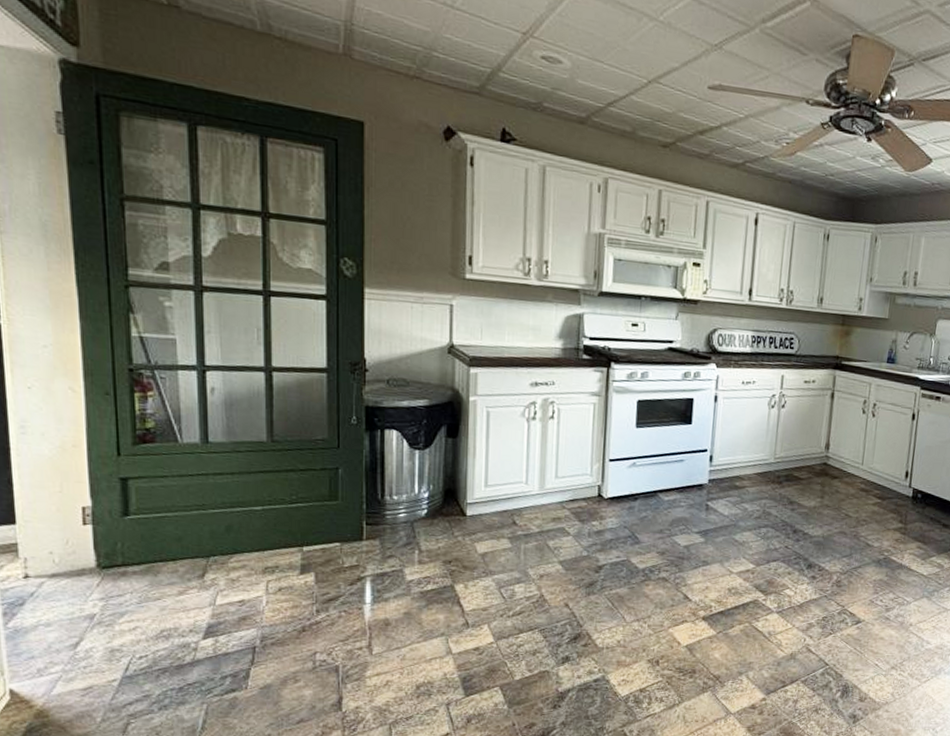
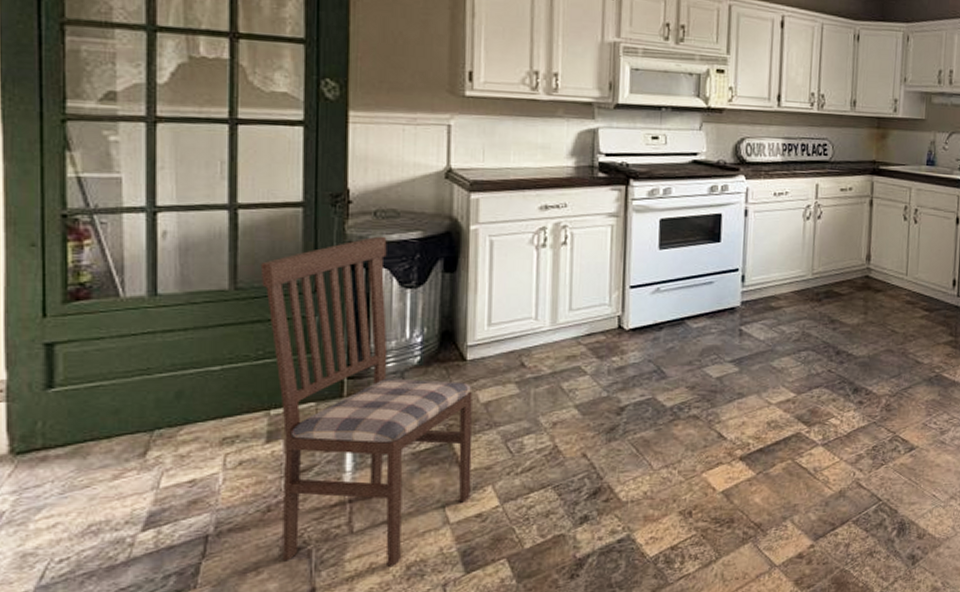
dining chair: none [292,402,471,685] -> present [260,236,473,566]

